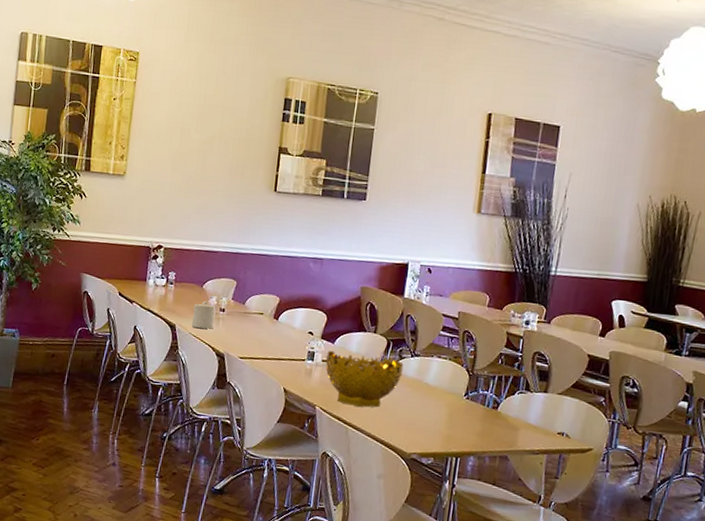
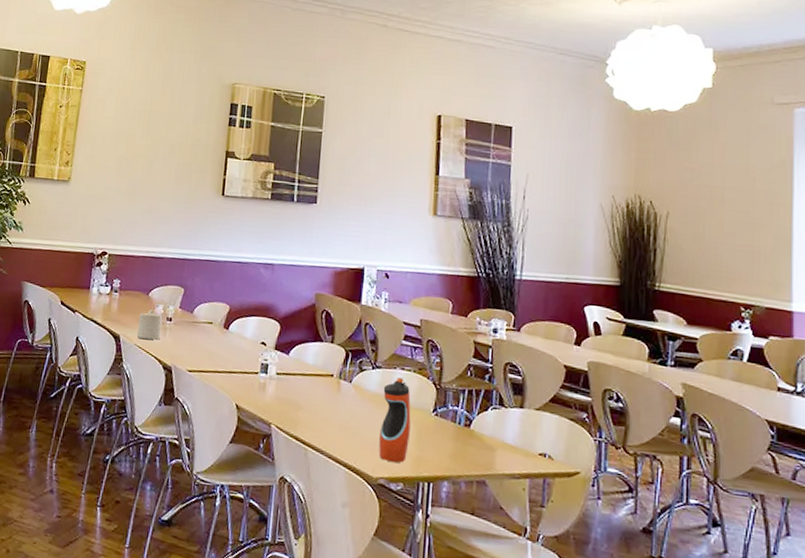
decorative bowl: present [325,350,404,408] -> none [280,362,365,426]
water bottle: none [412,365,445,440] -> present [378,377,411,463]

